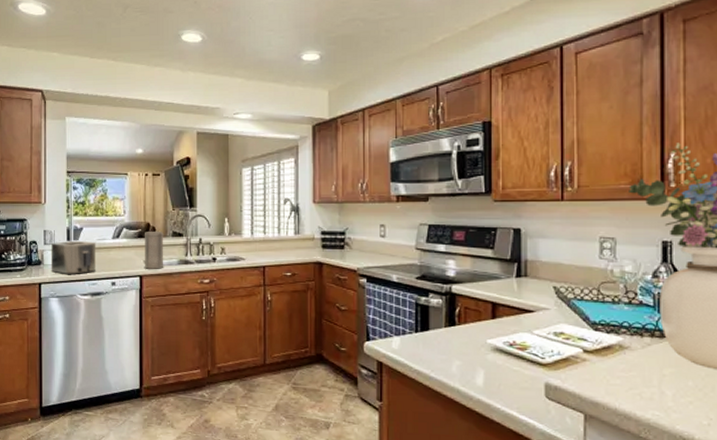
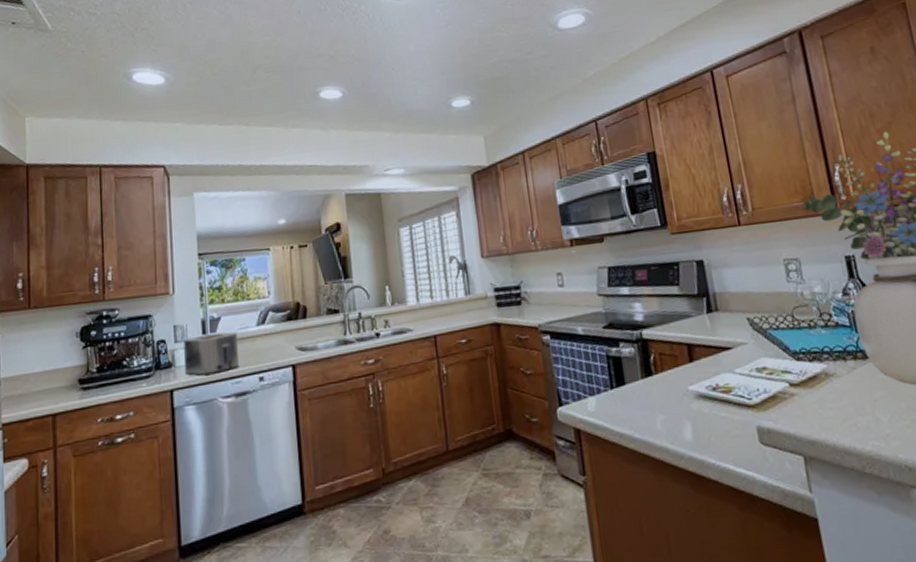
canister: present [144,232,164,270] -> none [294,310,320,357]

